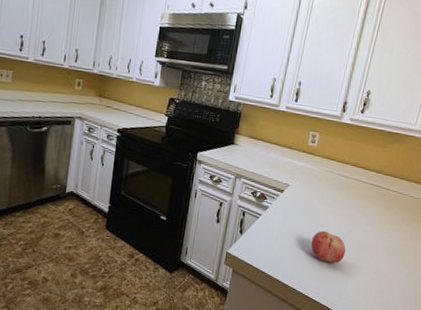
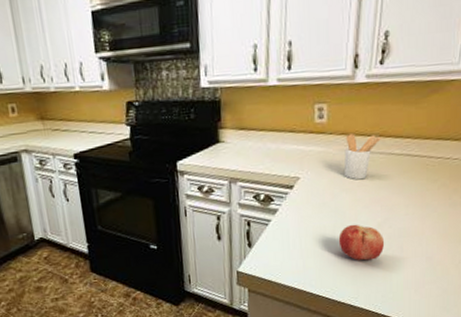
utensil holder: none [324,159,355,197] -> present [344,134,381,180]

